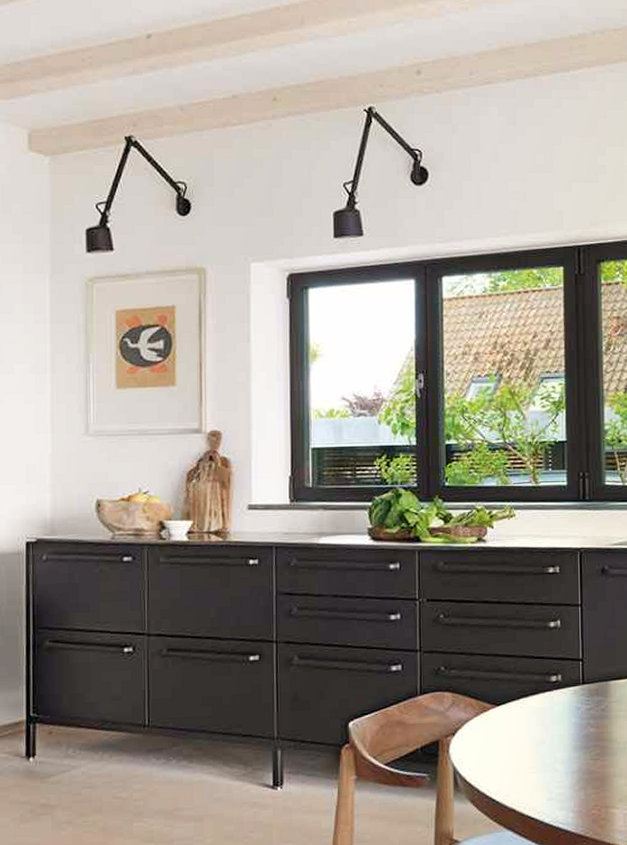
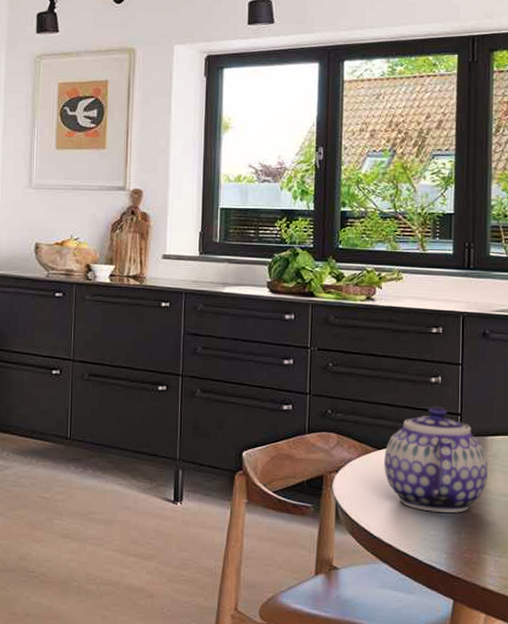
teapot: none [504,653,613,769] -> present [384,406,488,513]

